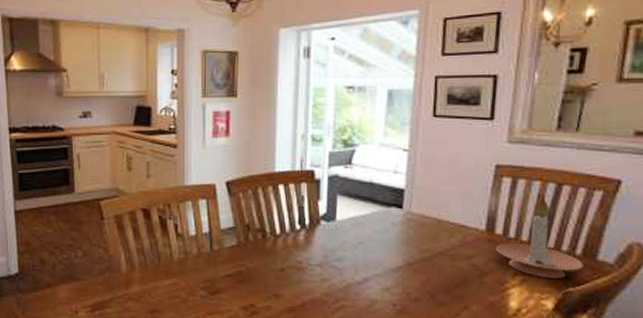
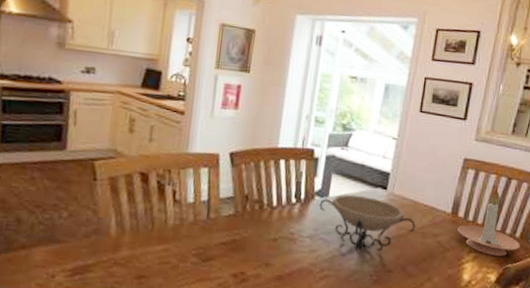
decorative bowl: none [327,217,443,281] -> present [319,195,416,253]

